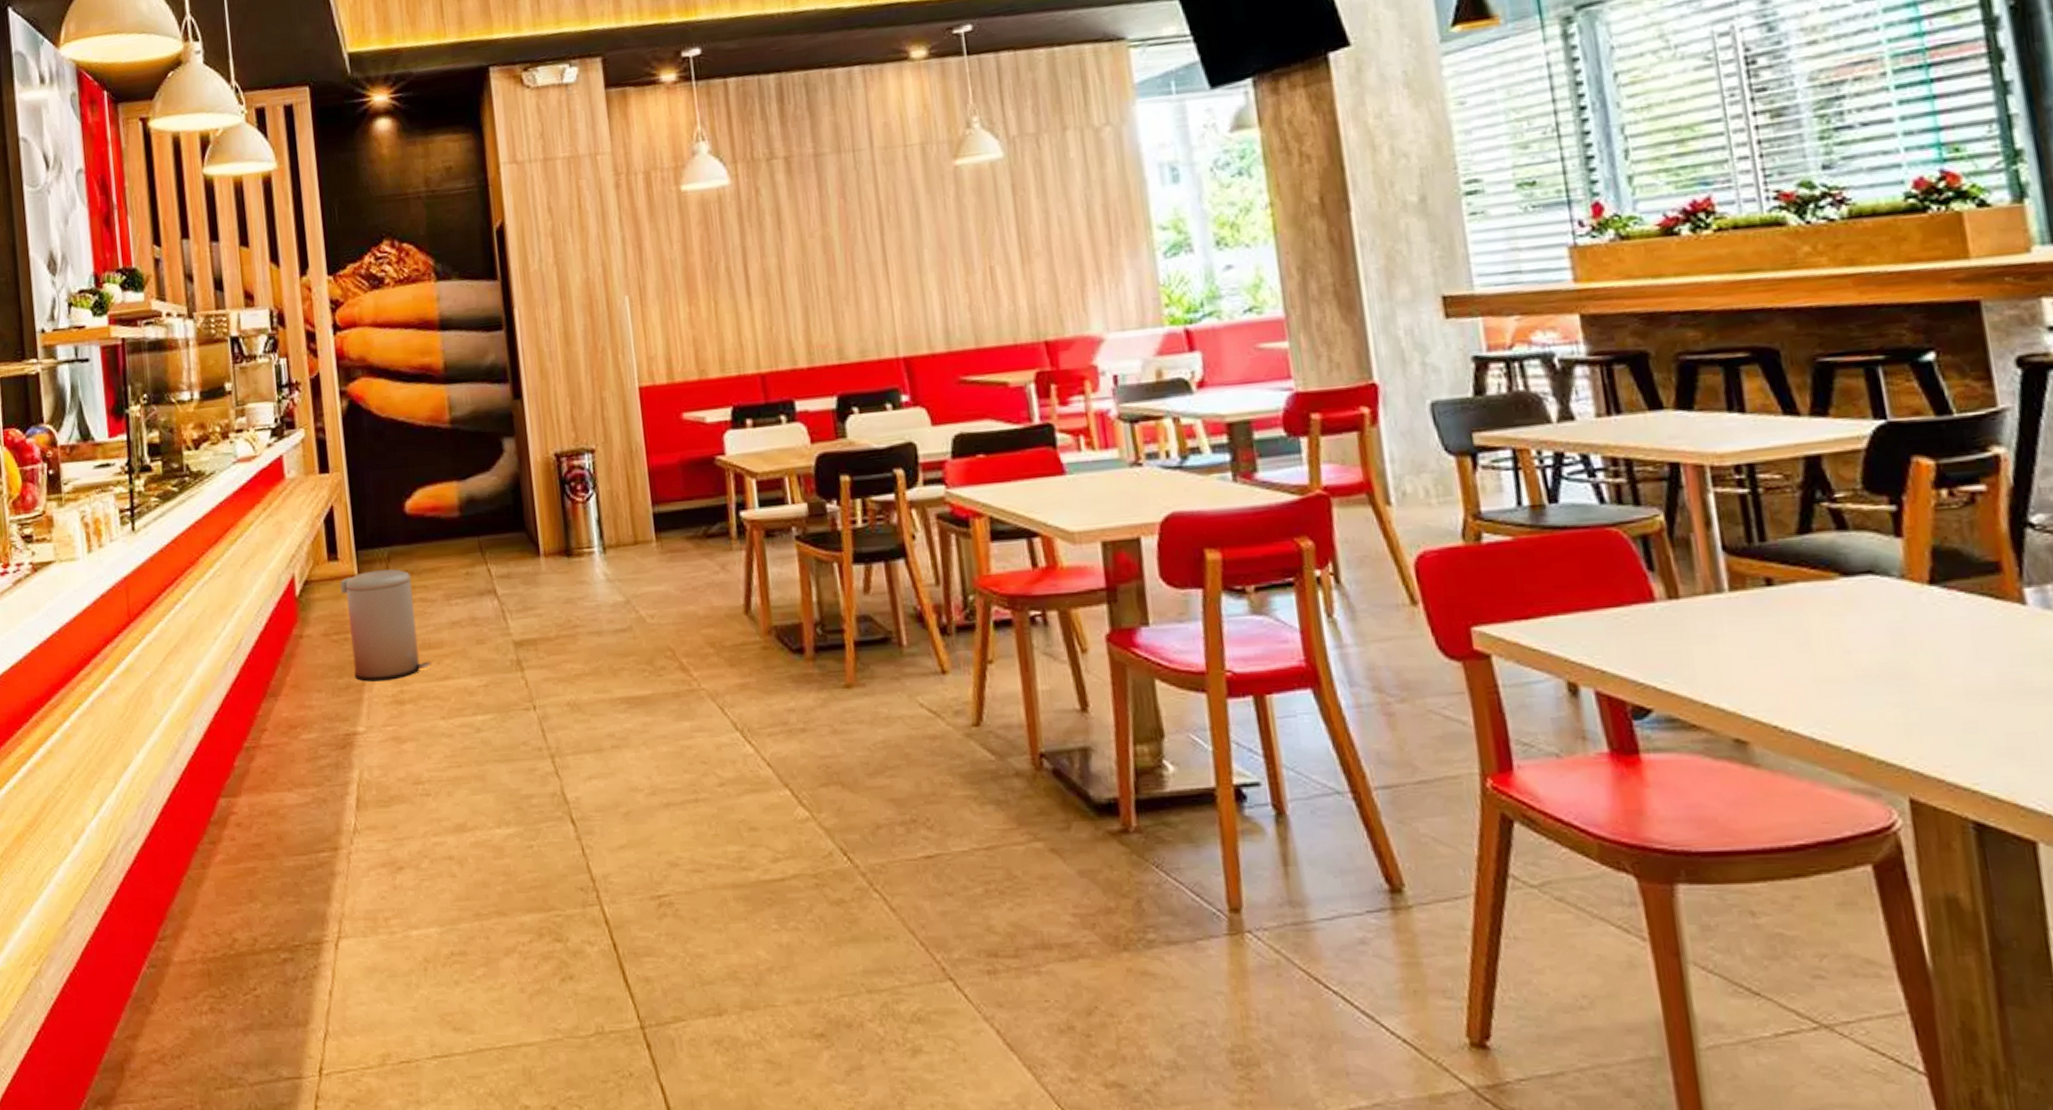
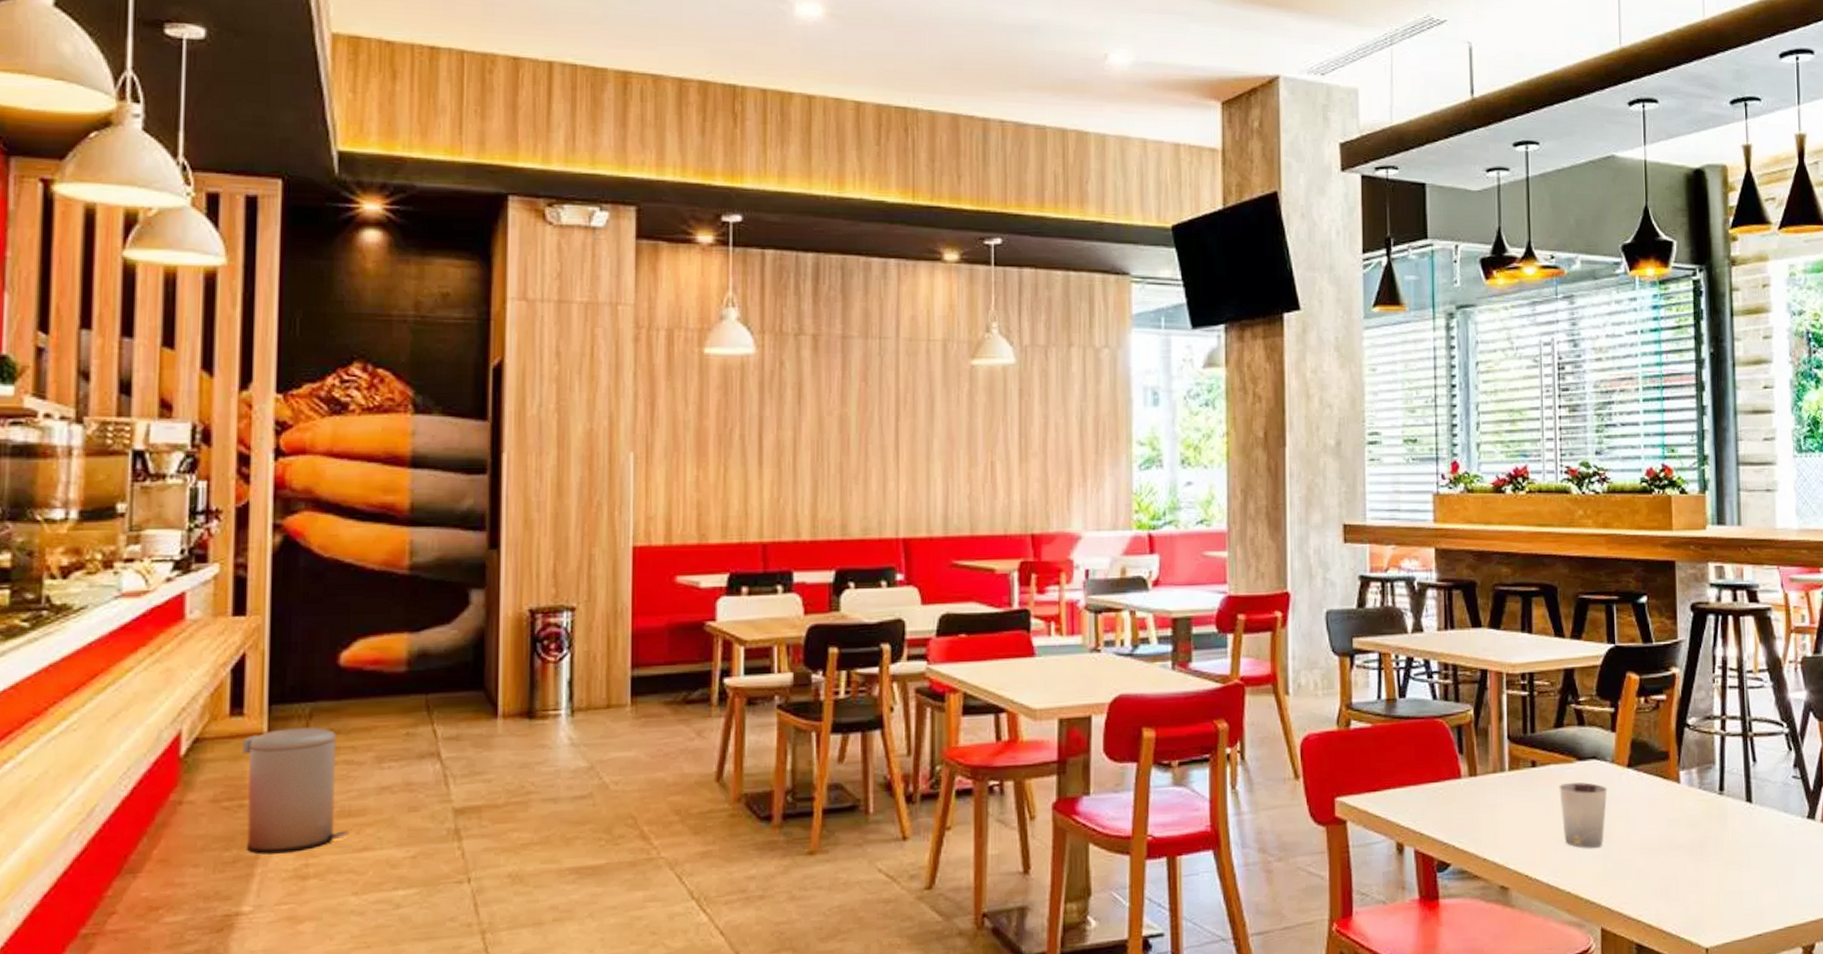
cup: none [1814,605,1900,692] -> present [1559,782,1608,848]

